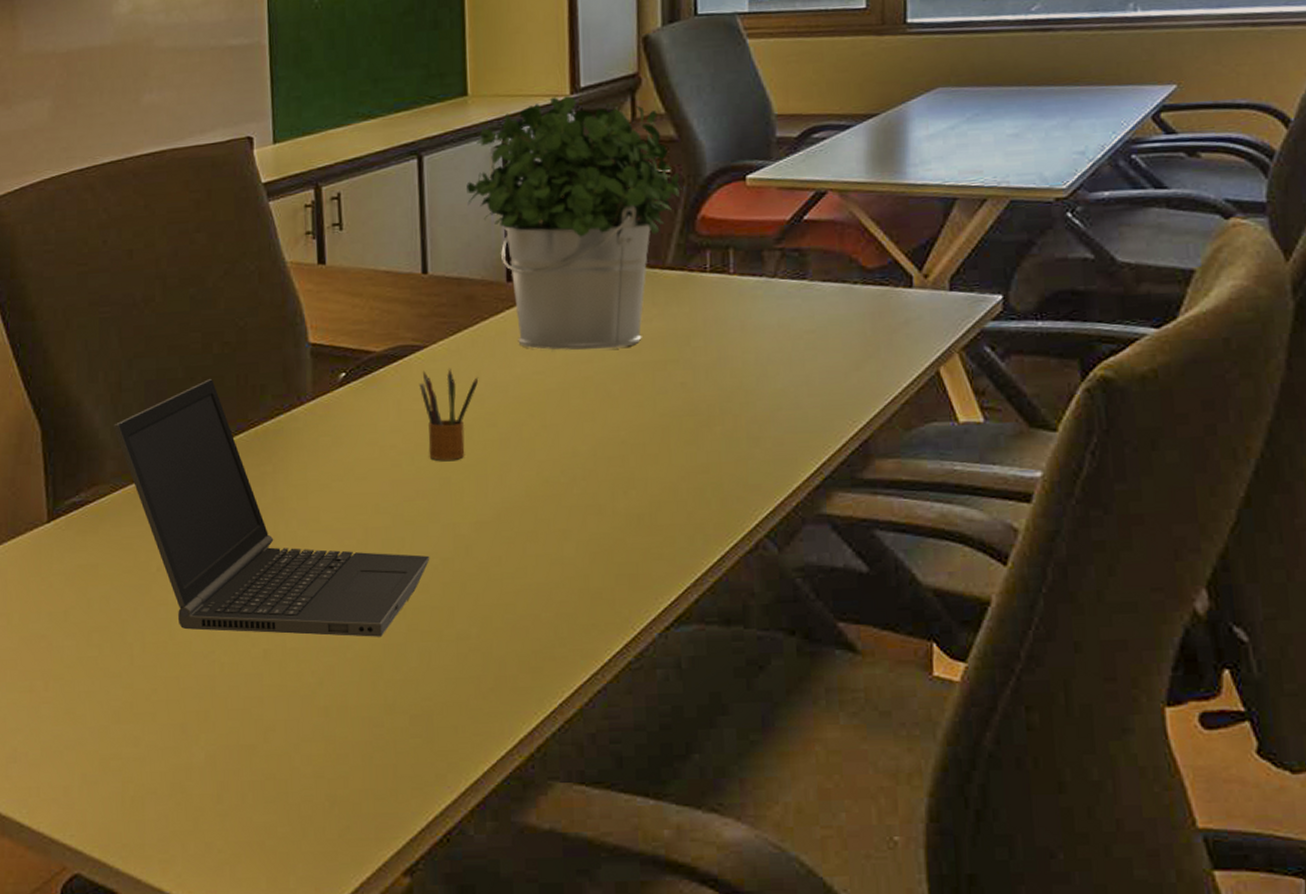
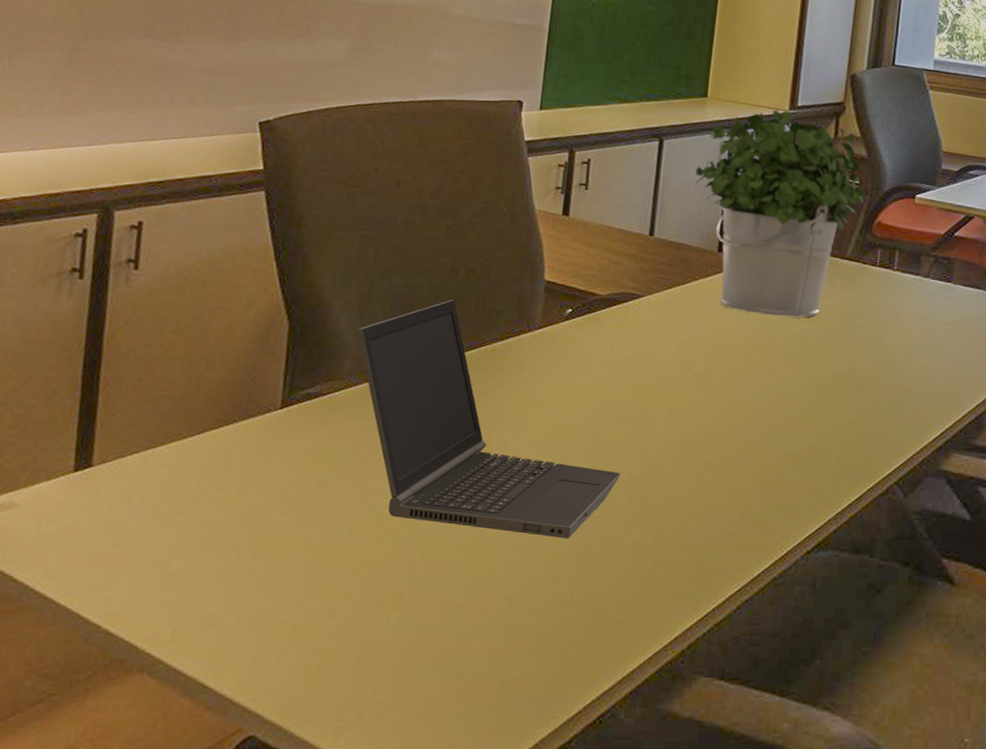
pencil box: present [420,368,479,461] -> none [633,315,684,394]

